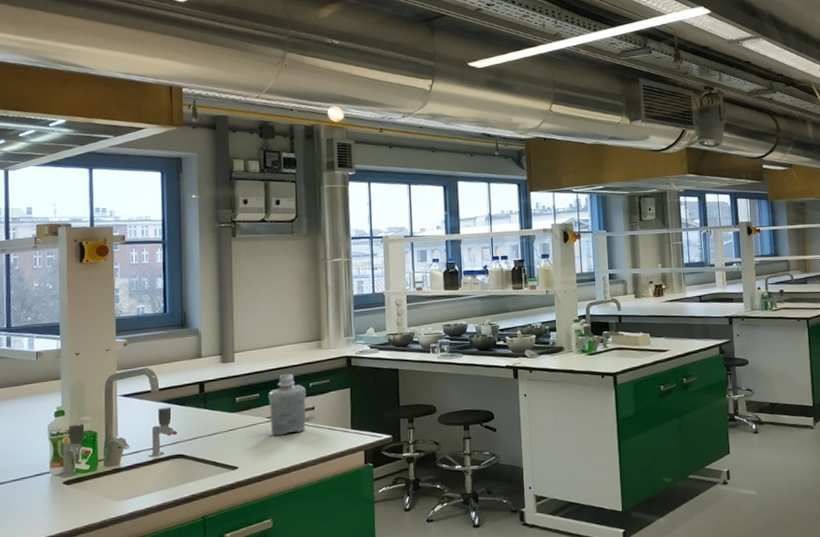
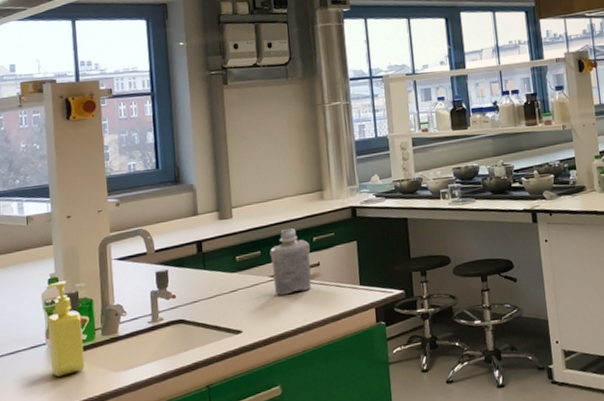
soap dispenser: none [51,414,87,503] -> present [45,281,85,377]

